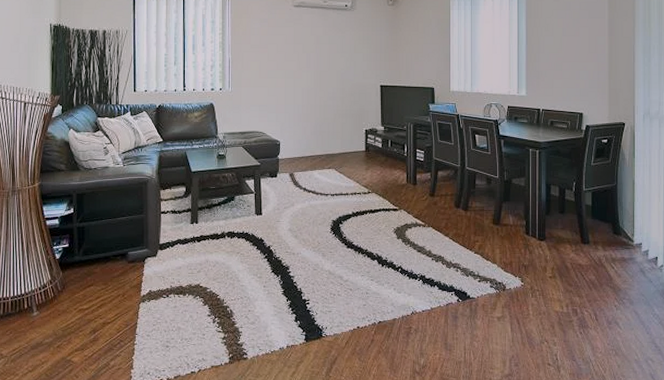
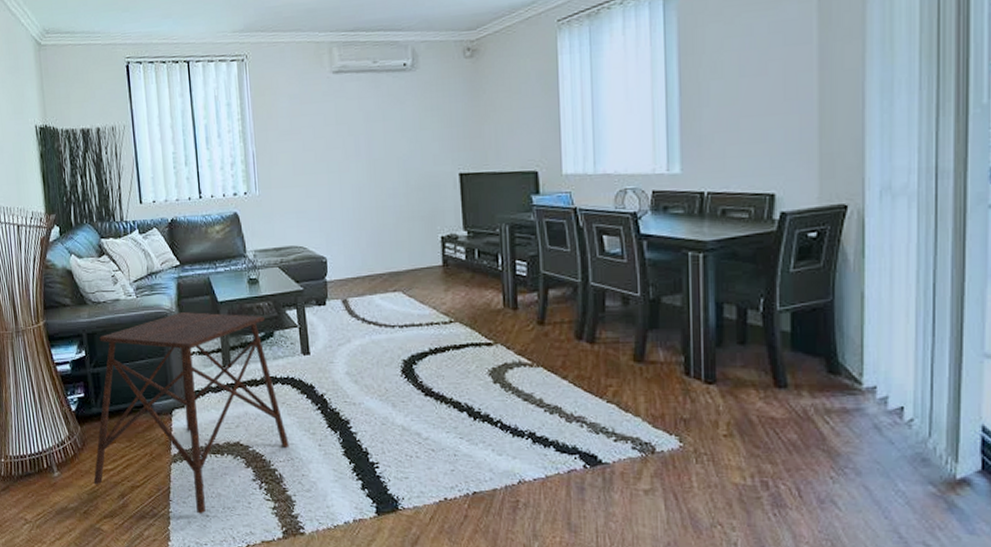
side table: none [69,179,240,345] -> present [93,312,289,514]

